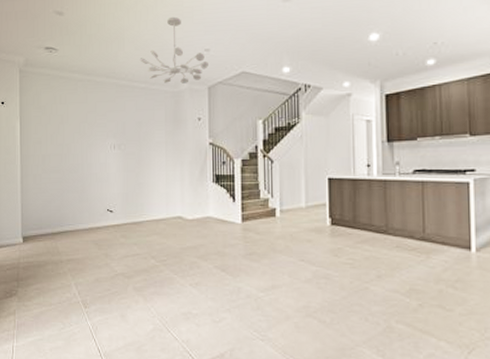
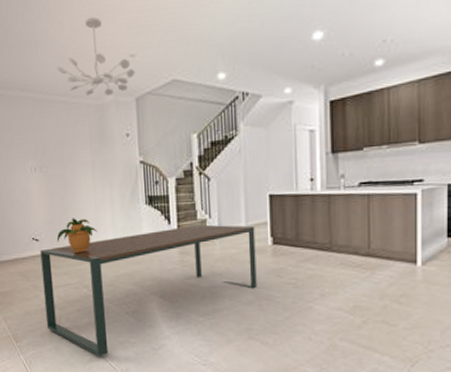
dining table: none [113,203,315,326] -> present [40,224,257,356]
potted plant: none [129,192,167,224] -> present [56,218,97,253]

